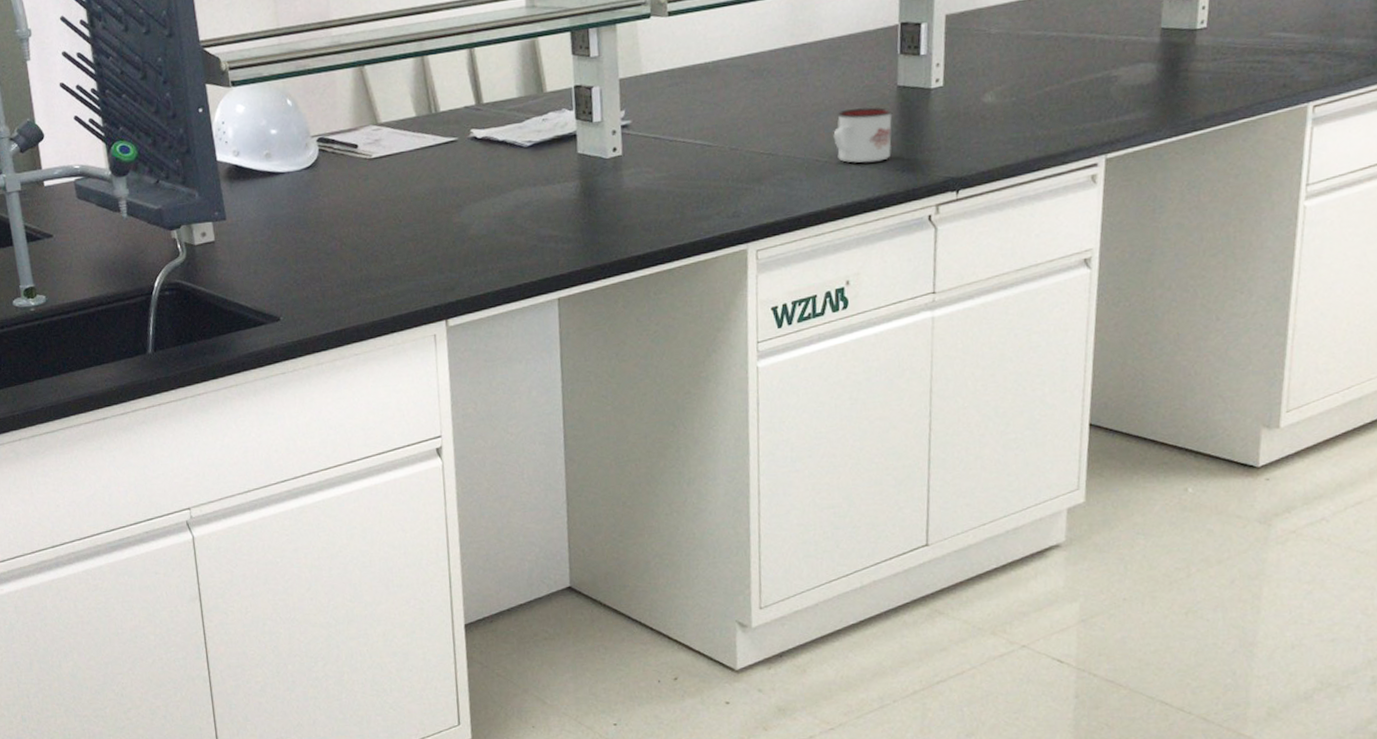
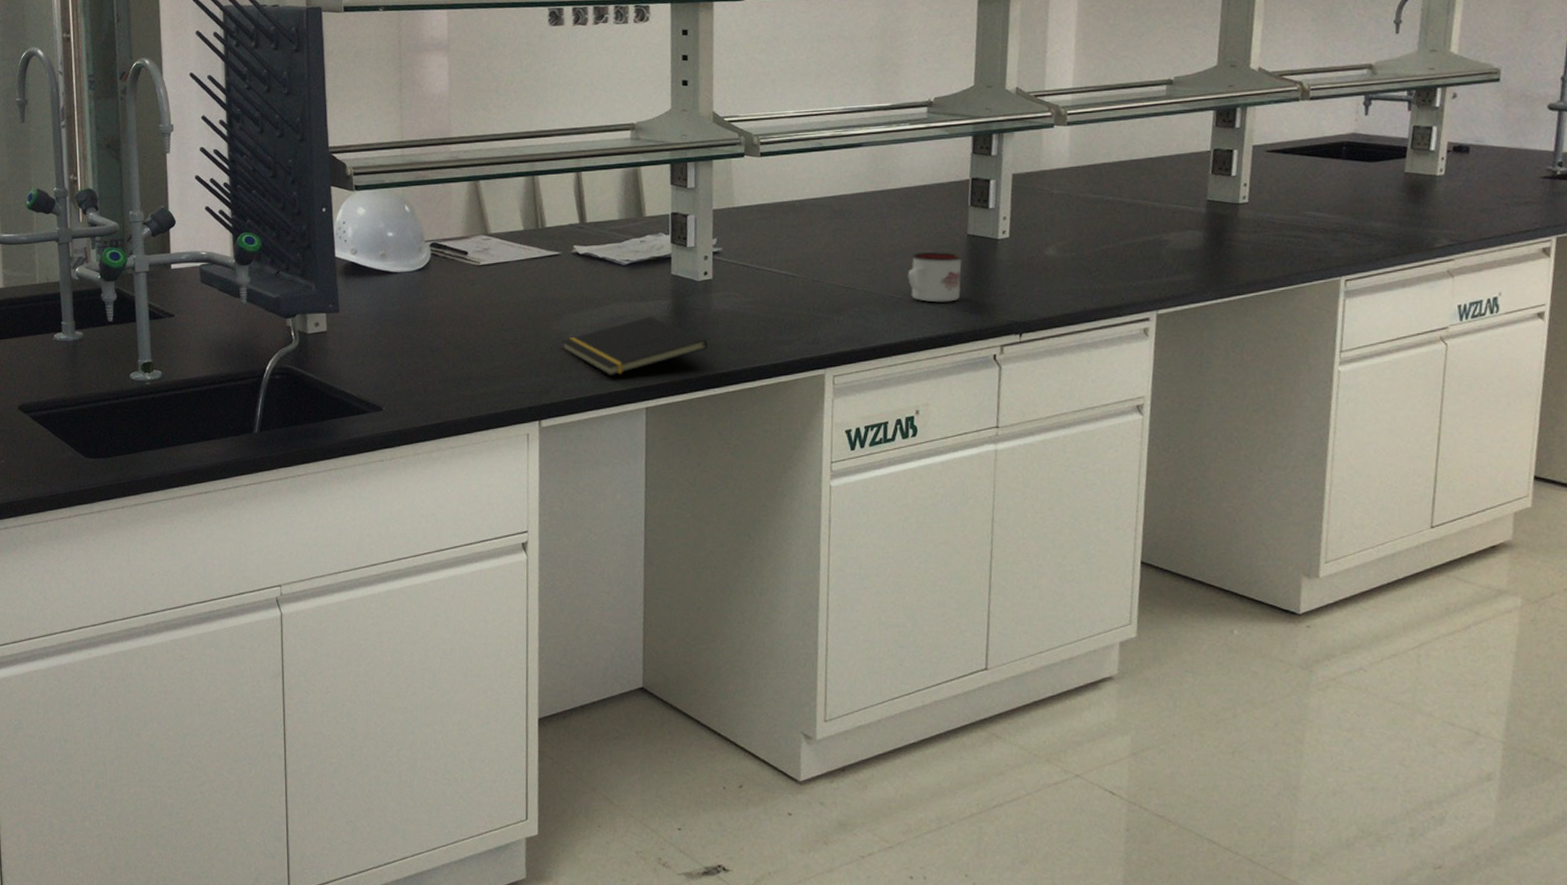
notepad: none [464,200,622,268] -> present [562,316,709,377]

